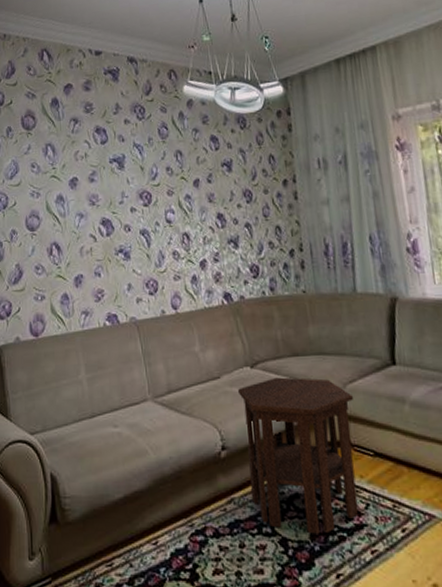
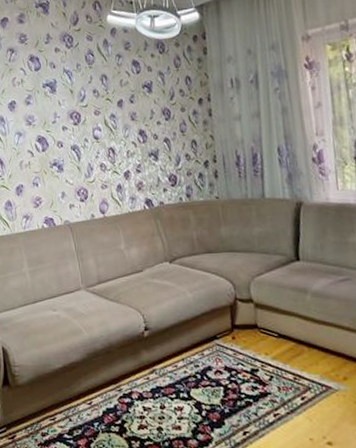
side table: present [238,377,359,534] -> none [159,271,263,399]

